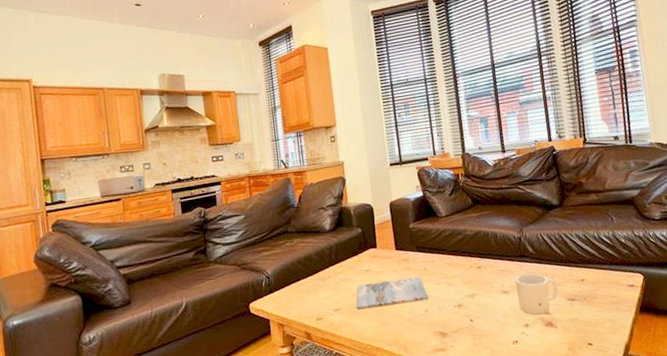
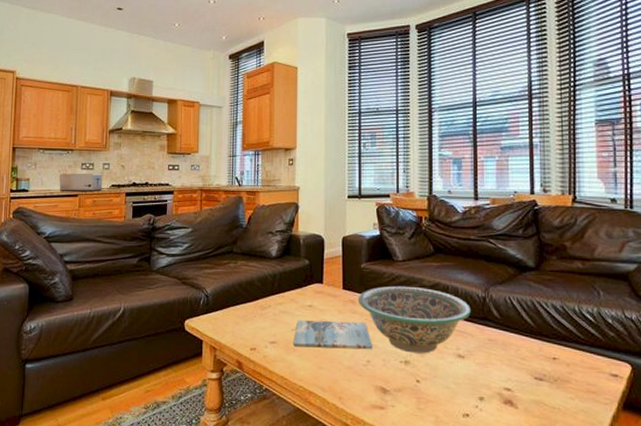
decorative bowl: none [410,237,511,297] -> present [357,285,472,354]
mug: present [515,272,558,315] -> none [474,339,523,390]

